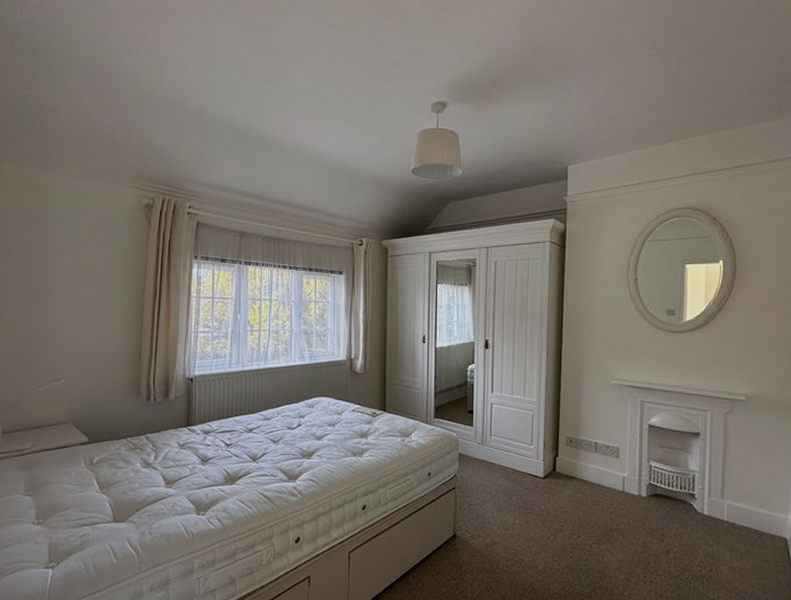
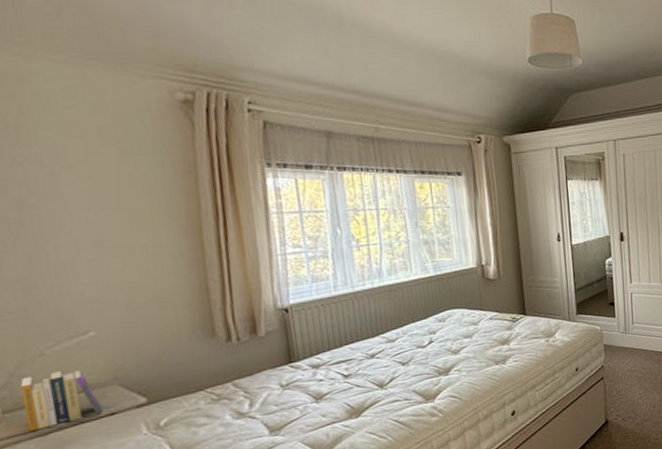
books: none [15,406,60,451] -> present [20,370,103,432]

